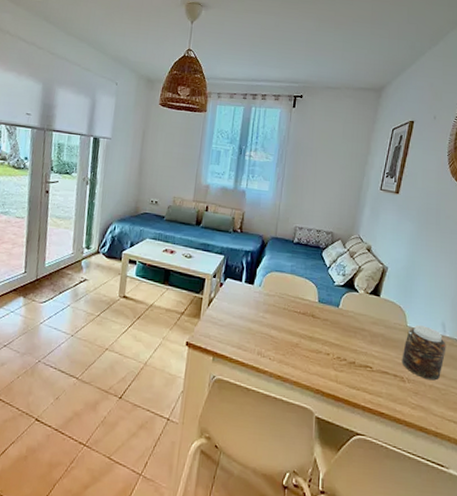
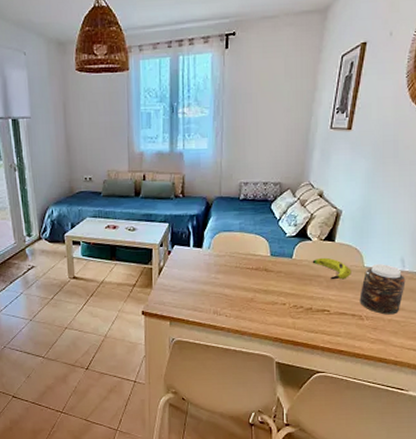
banana: none [357,311,395,337] -> present [312,257,351,280]

